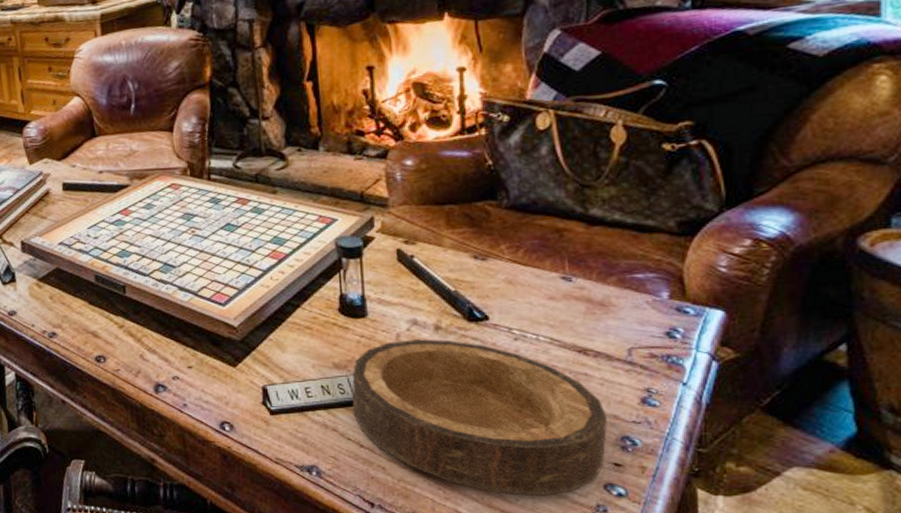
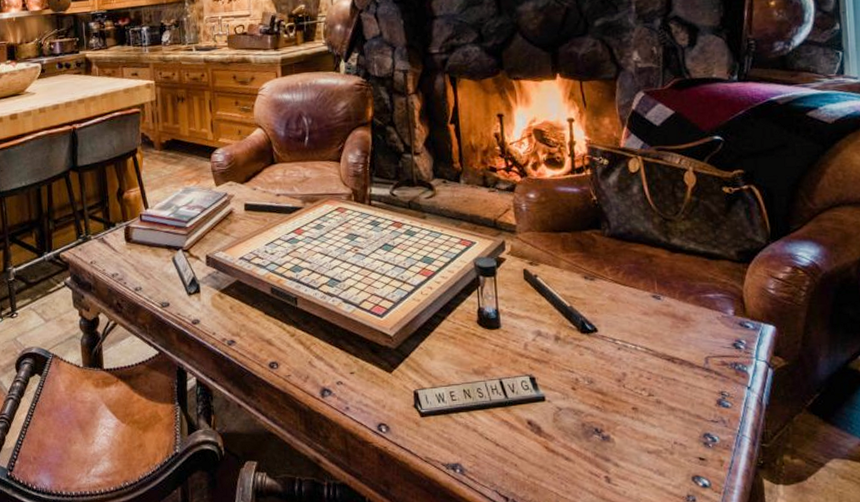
wooden bowl: present [352,339,607,497] -> none [489,348,692,489]

